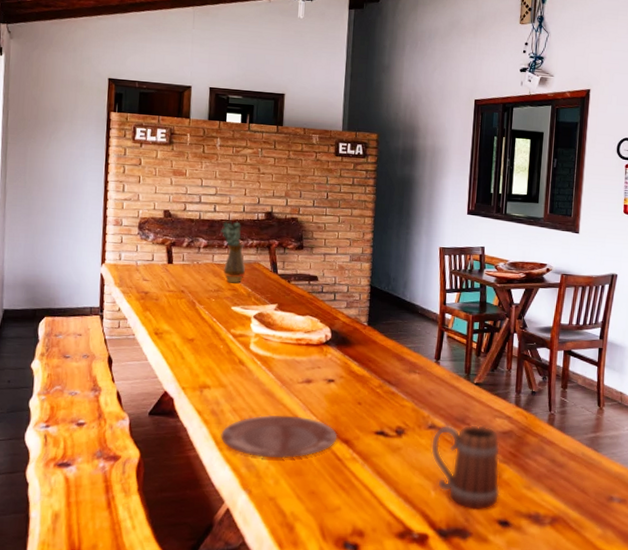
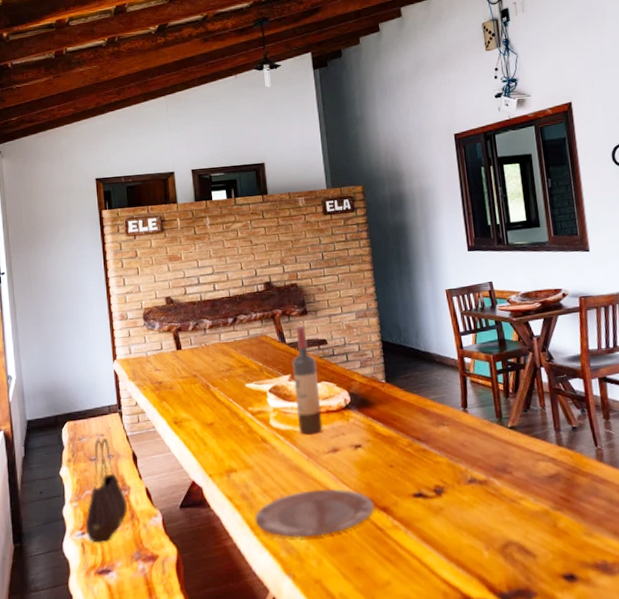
handbag: none [50,338,96,436] -> present [85,438,127,542]
vase: present [220,218,245,283] -> none [223,296,253,360]
wine bottle: none [276,259,304,364] -> present [291,326,323,435]
beer mug: present [430,424,500,510] -> none [473,471,560,567]

